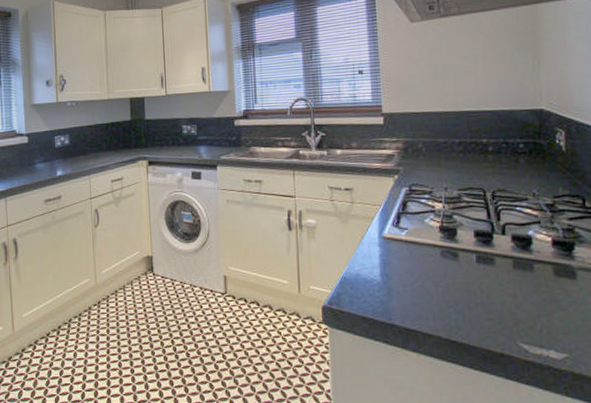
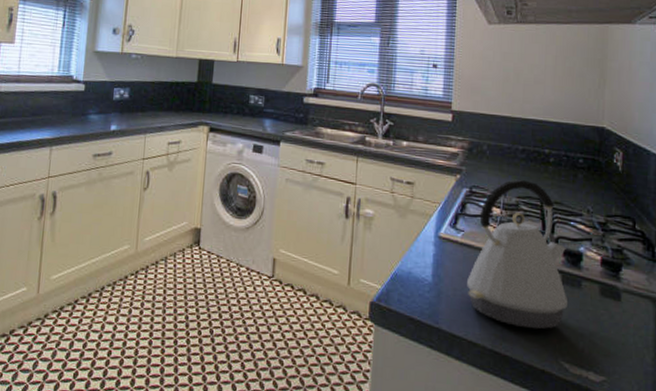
kettle: none [416,172,521,315] -> present [467,180,567,330]

